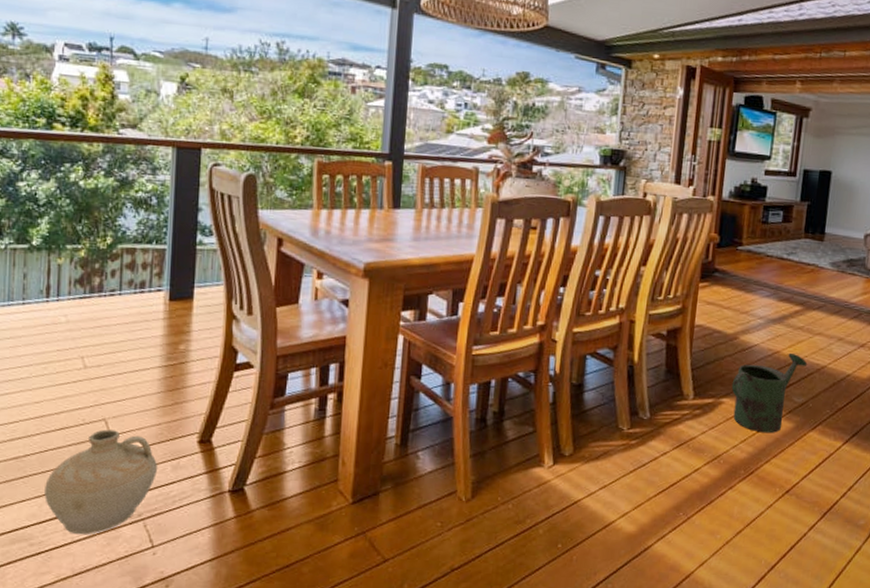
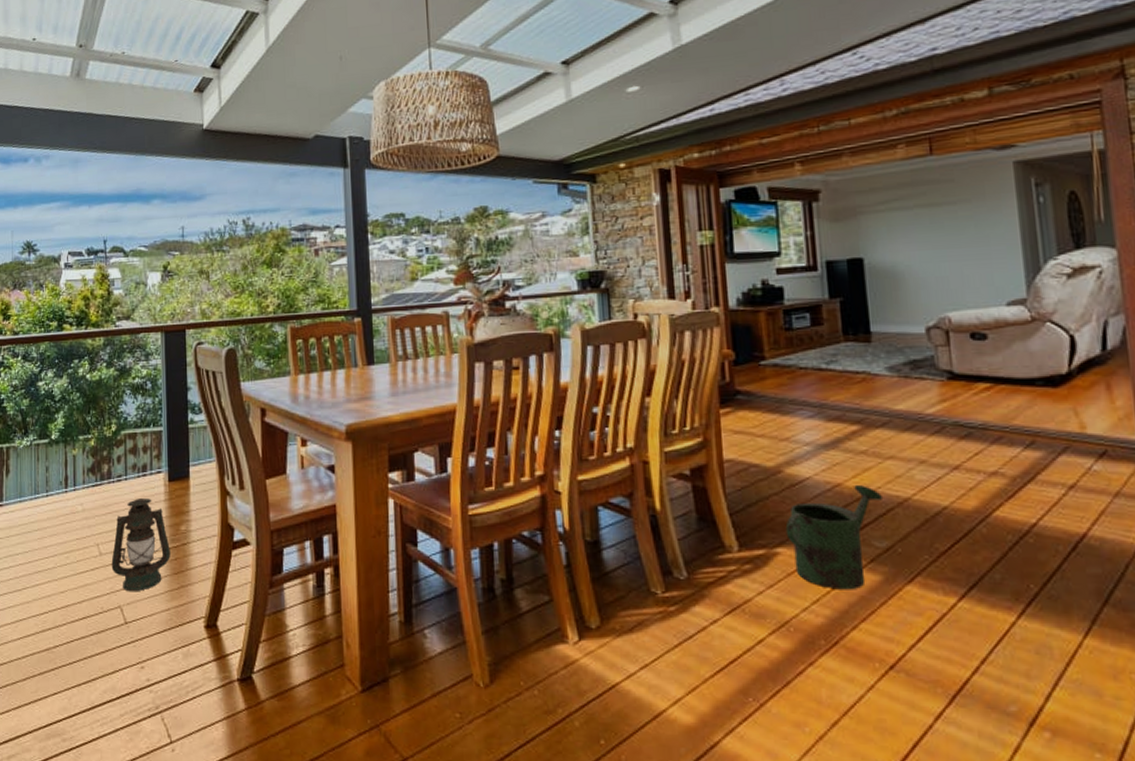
ceramic jug: present [45,429,158,534] -> none [73,617,171,729]
lantern: none [97,315,166,405] -> present [111,499,170,591]

